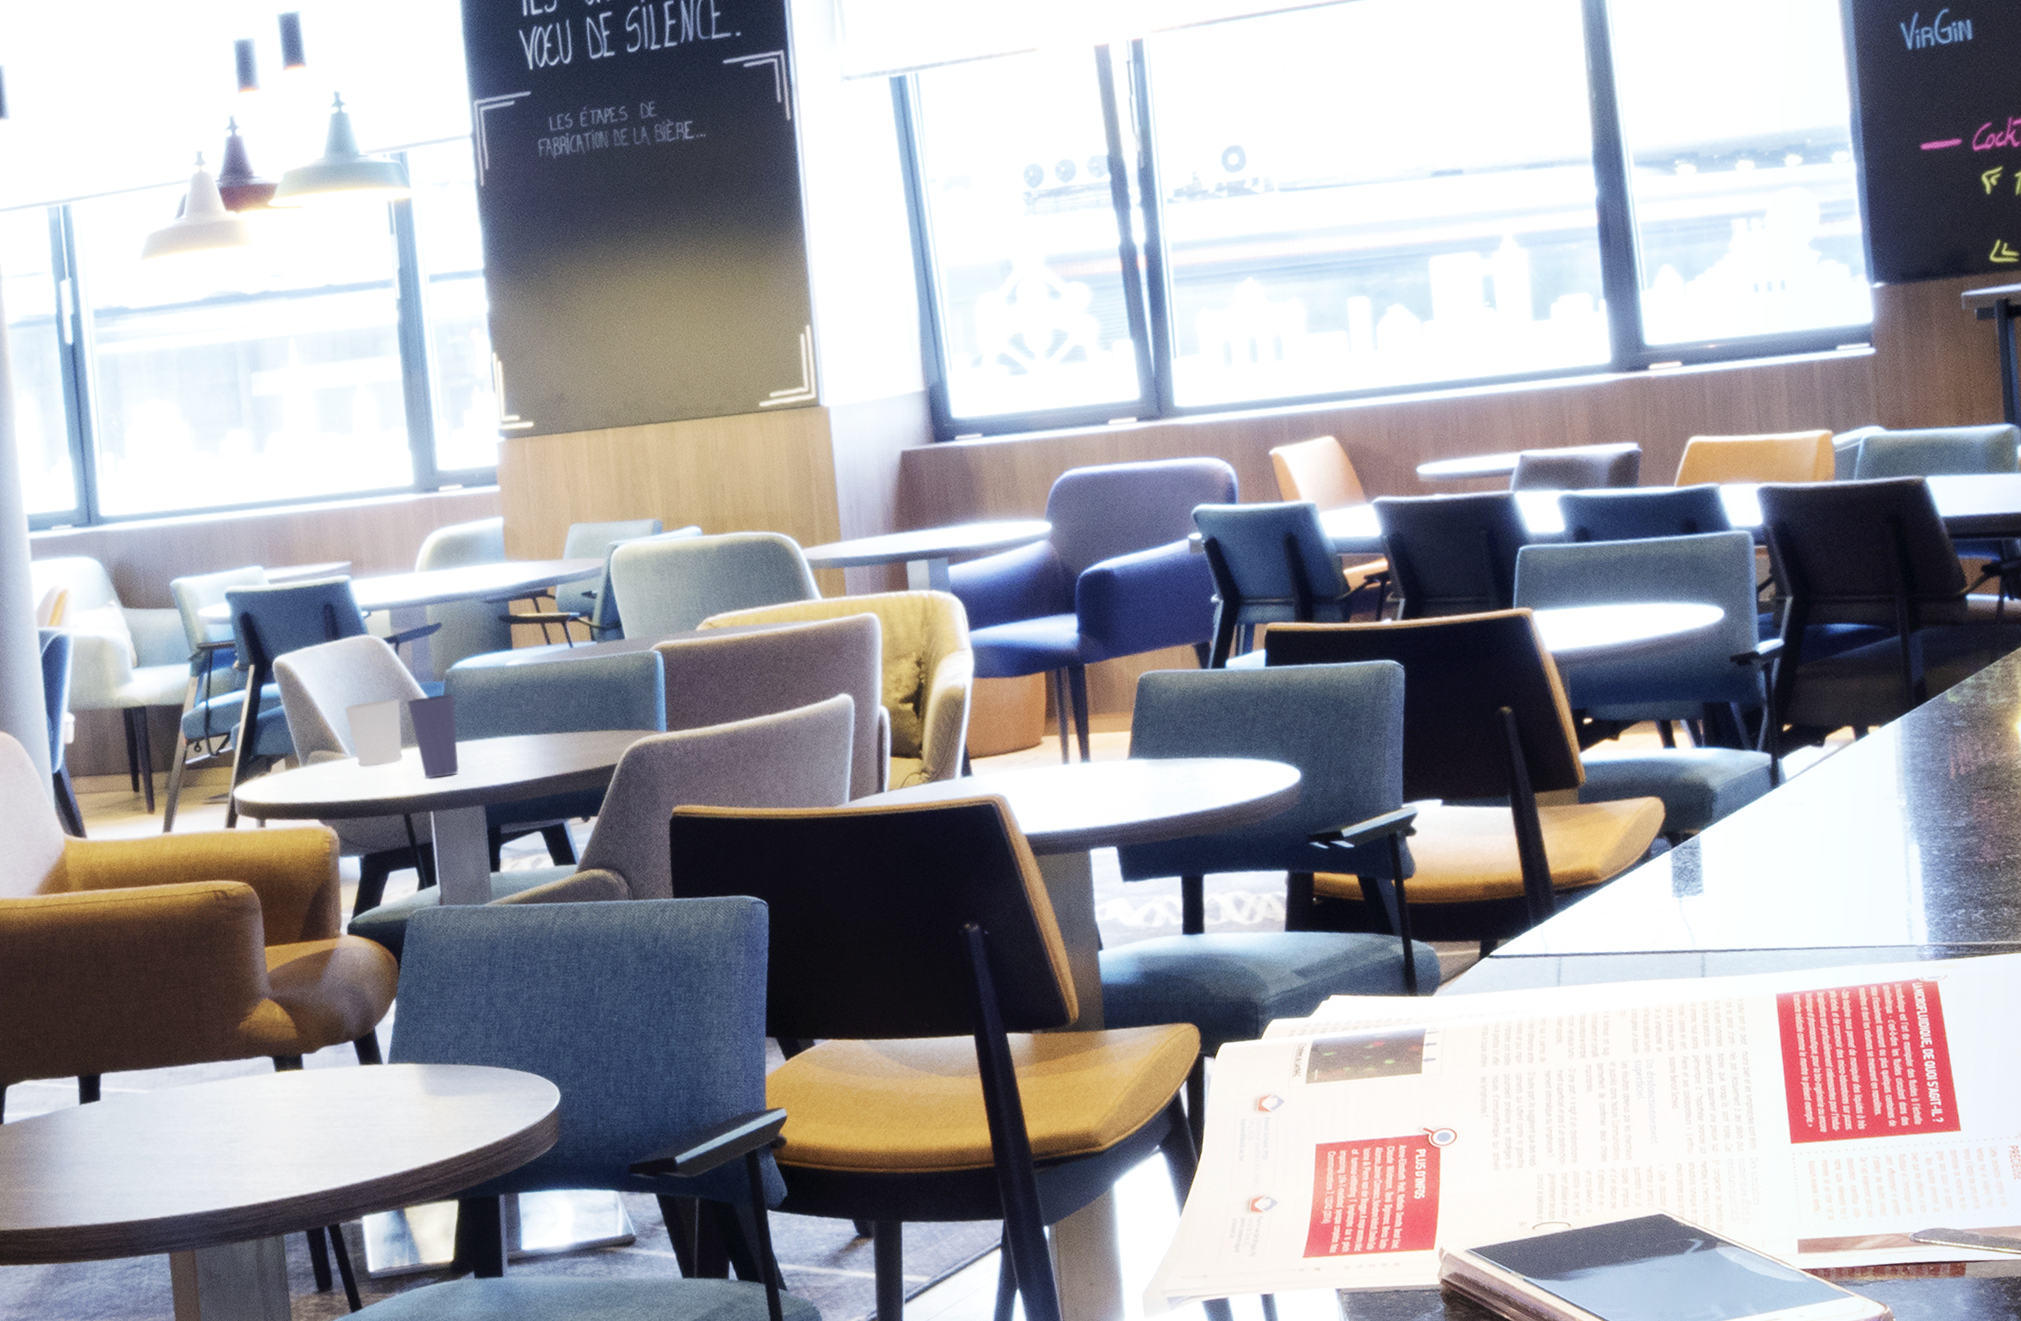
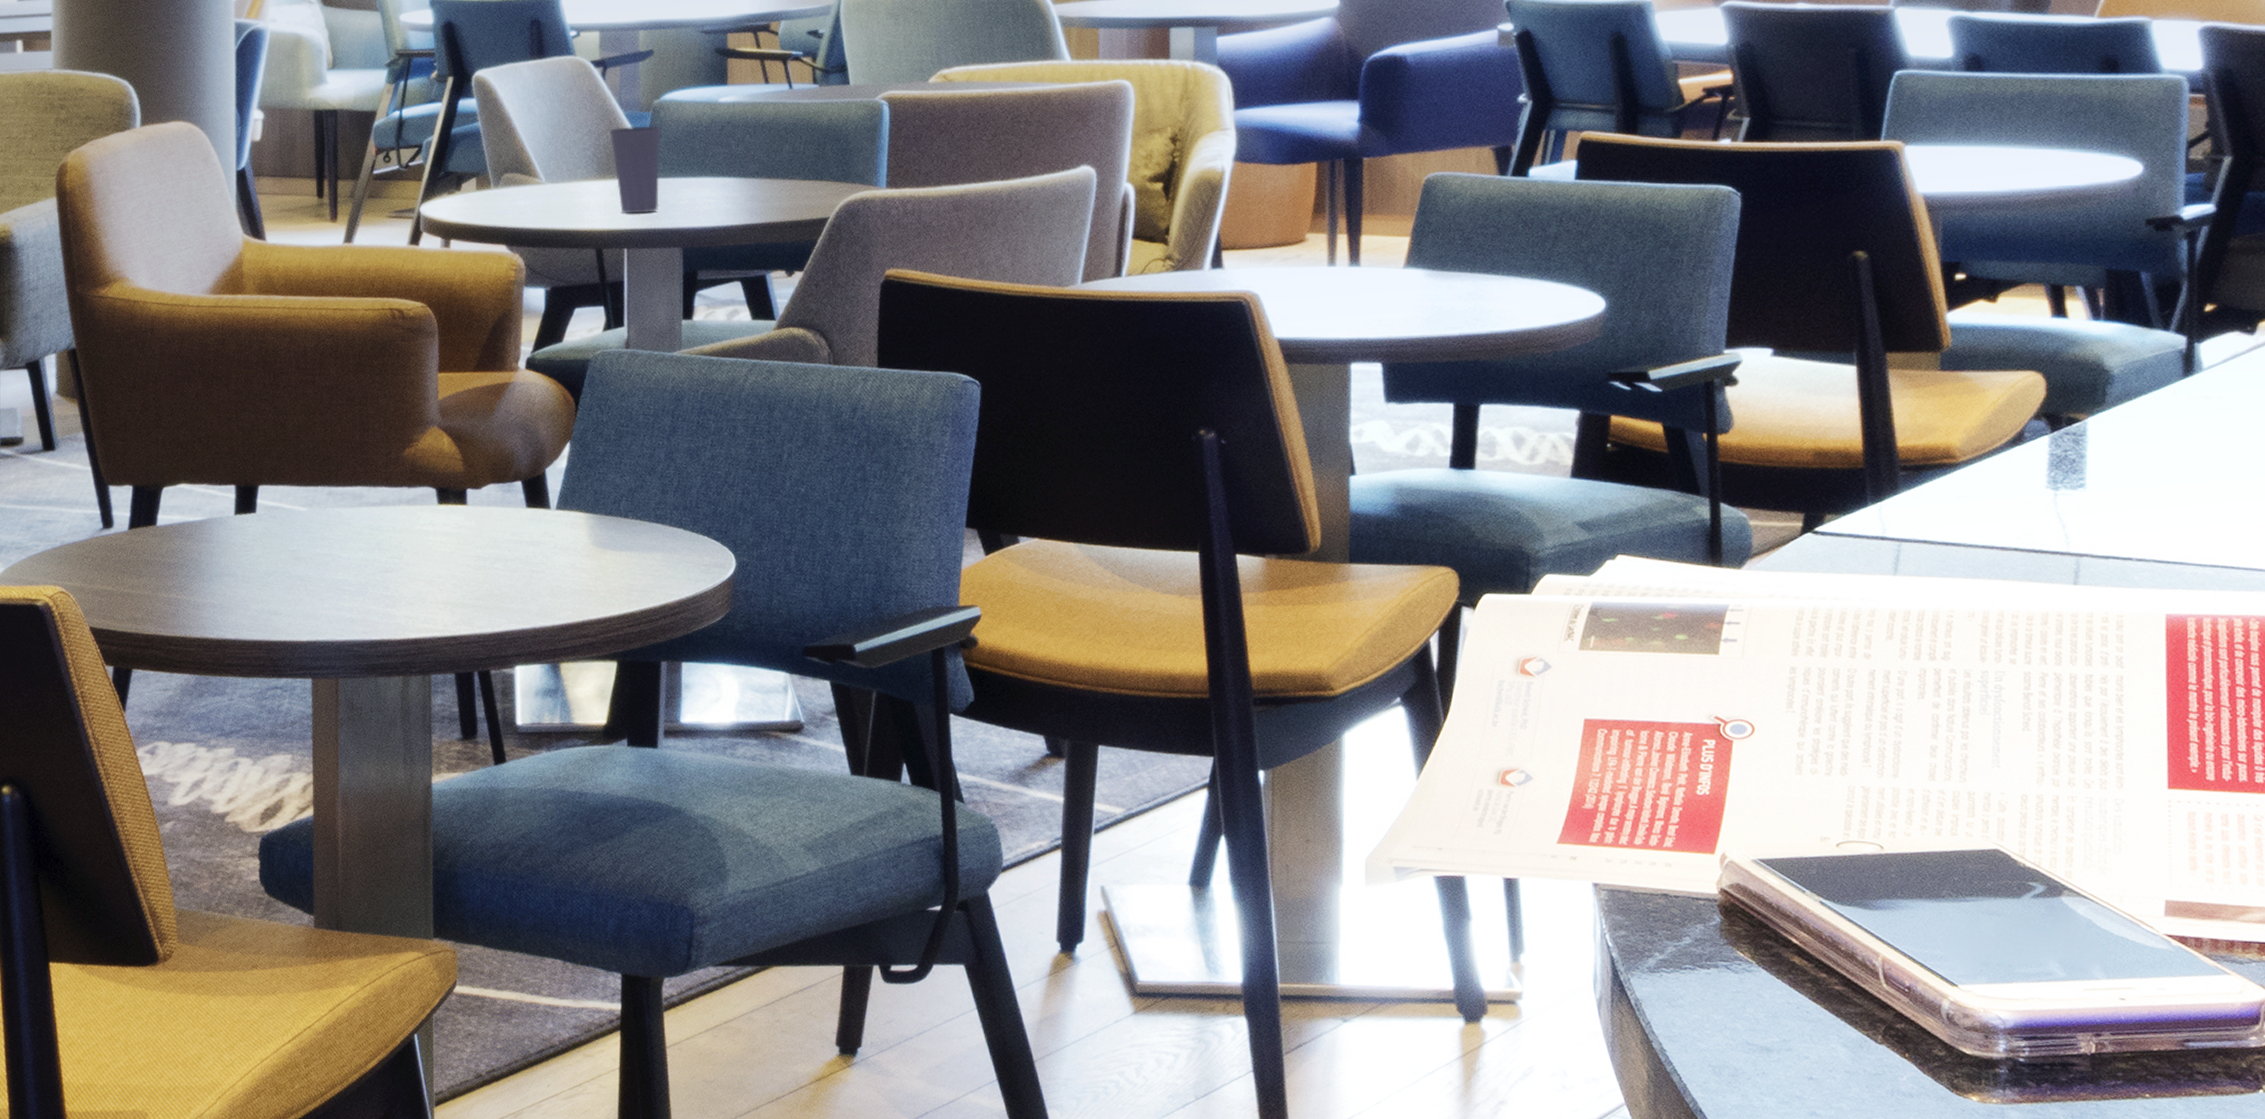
dixie cup: present [344,698,403,768] -> none [543,126,602,196]

